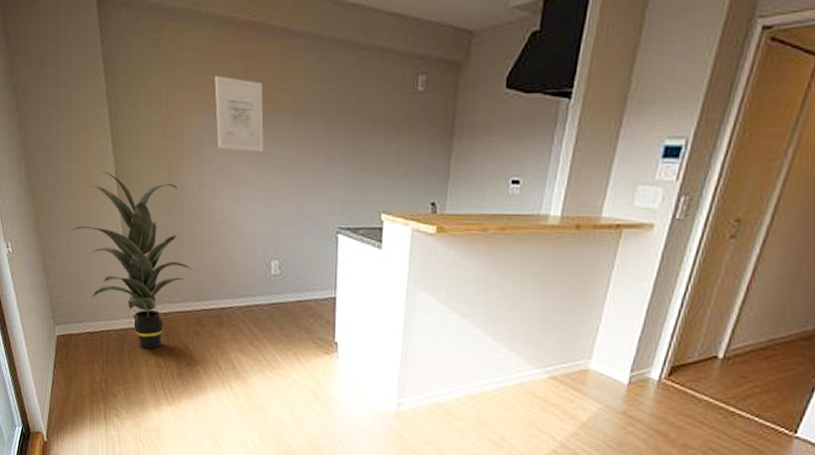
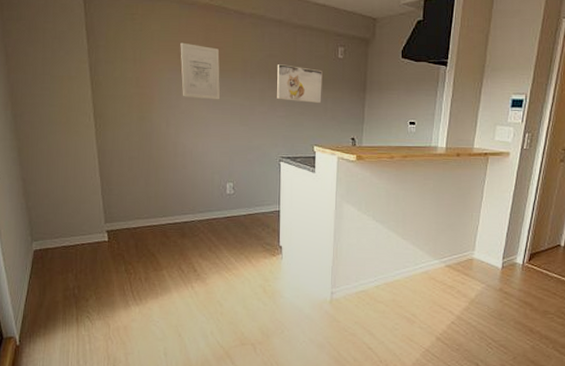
indoor plant: present [72,171,193,349] -> none [52,113,160,258]
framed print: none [335,102,396,155] -> present [277,64,323,103]

